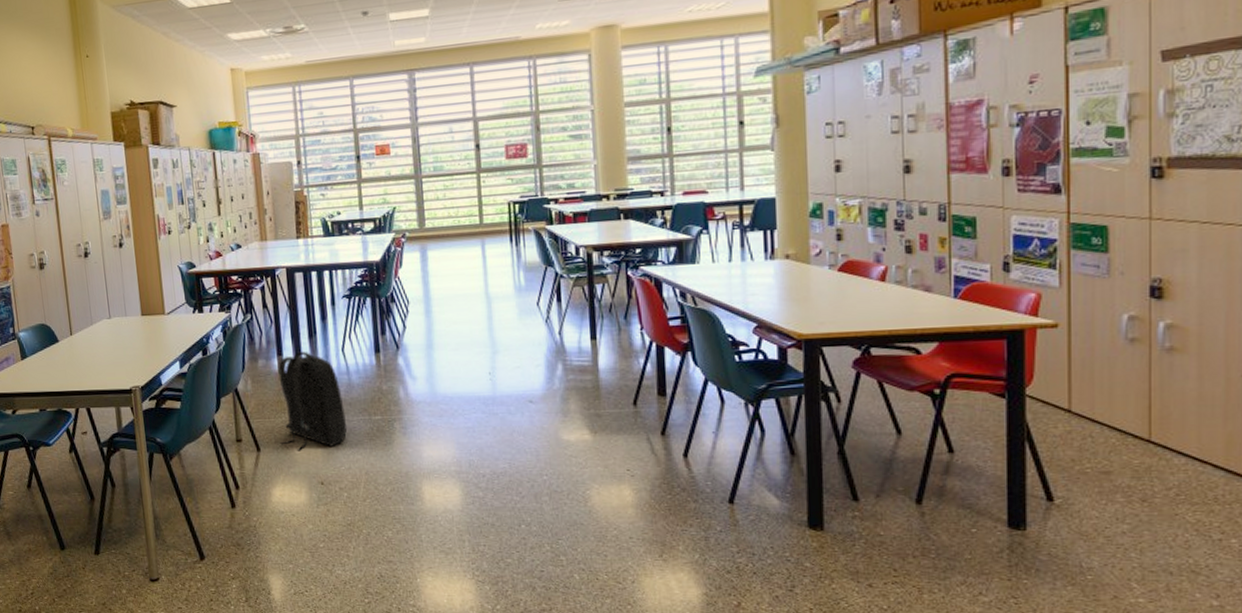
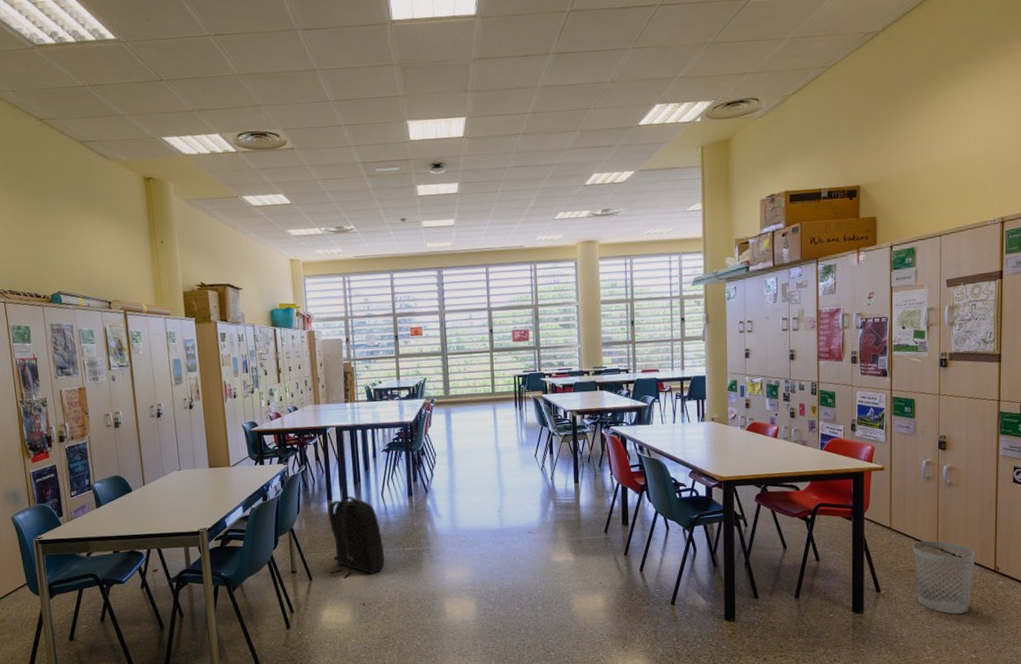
wastebasket: none [1106,430,1217,539] -> present [912,540,976,614]

